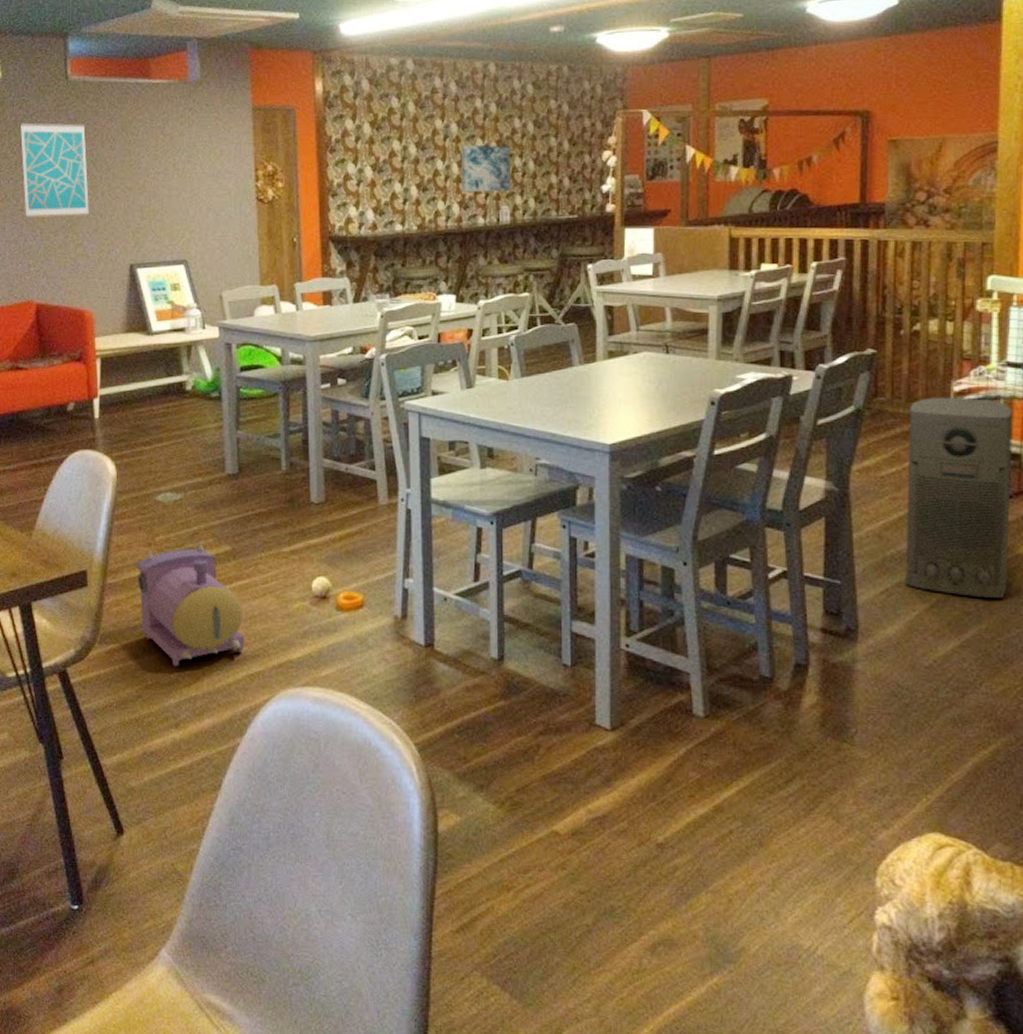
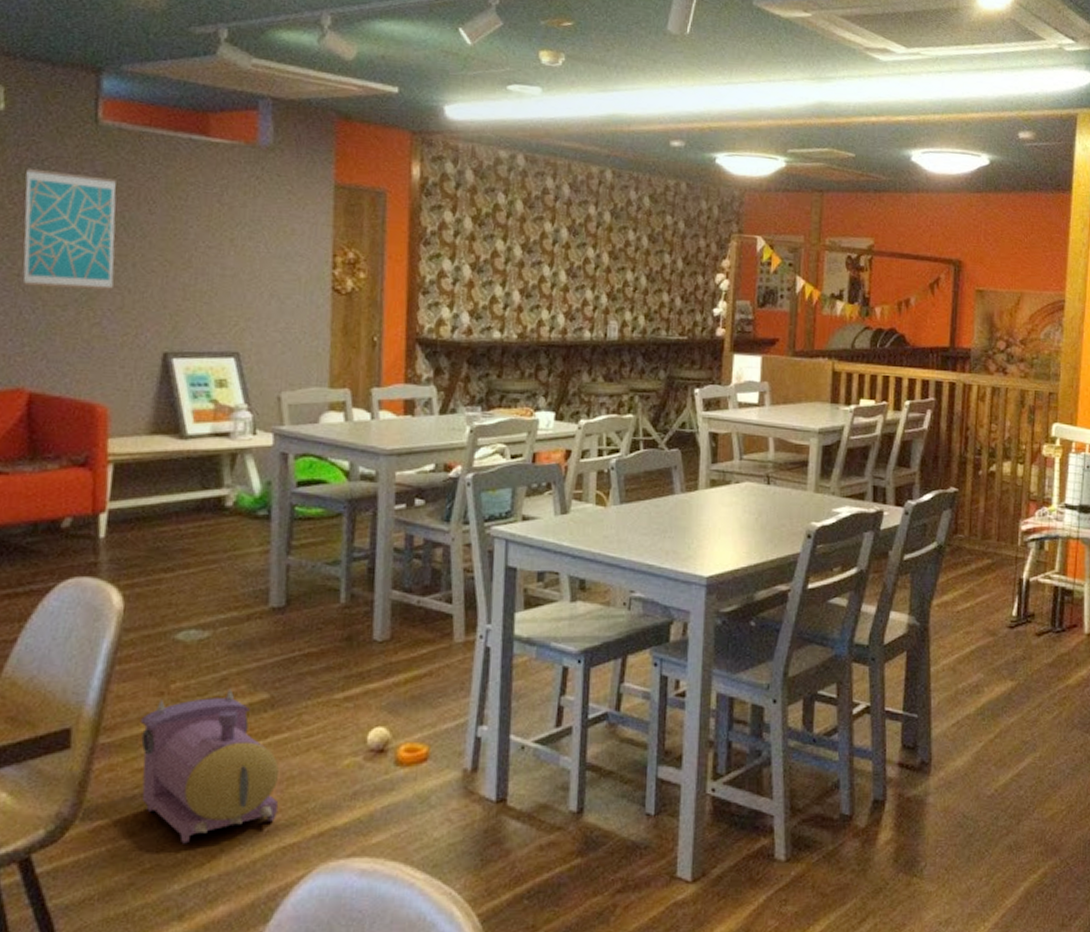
wall art: present [460,144,510,192] -> none [569,252,623,305]
air purifier: present [905,397,1013,598] -> none [975,535,1068,726]

